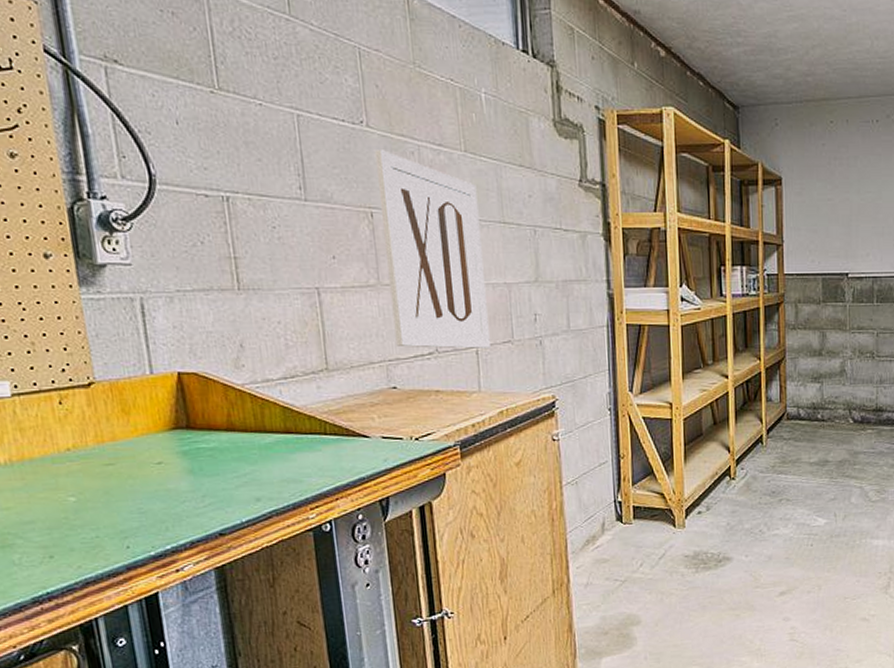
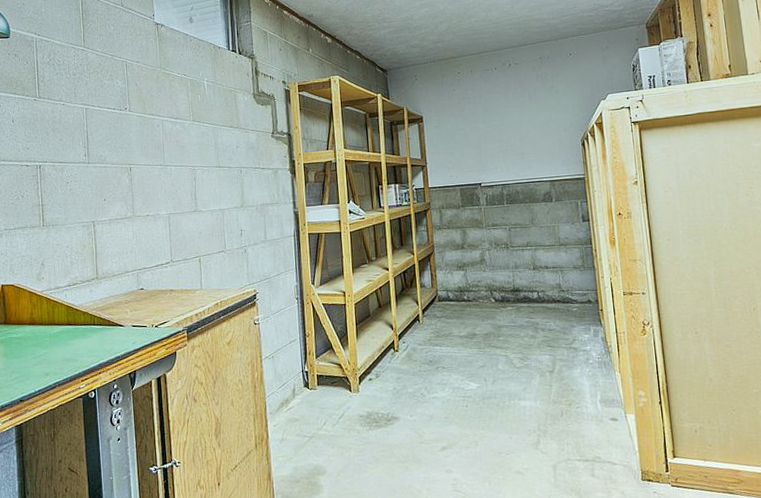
wall art: present [374,150,490,349] -> none [133,125,209,259]

